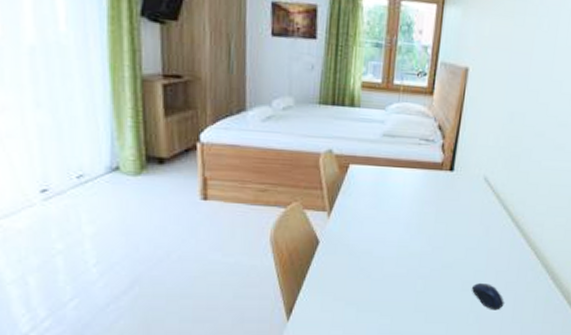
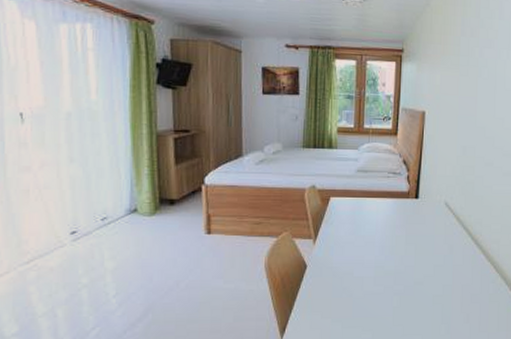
computer mouse: present [471,282,504,310] -> none [441,296,471,321]

